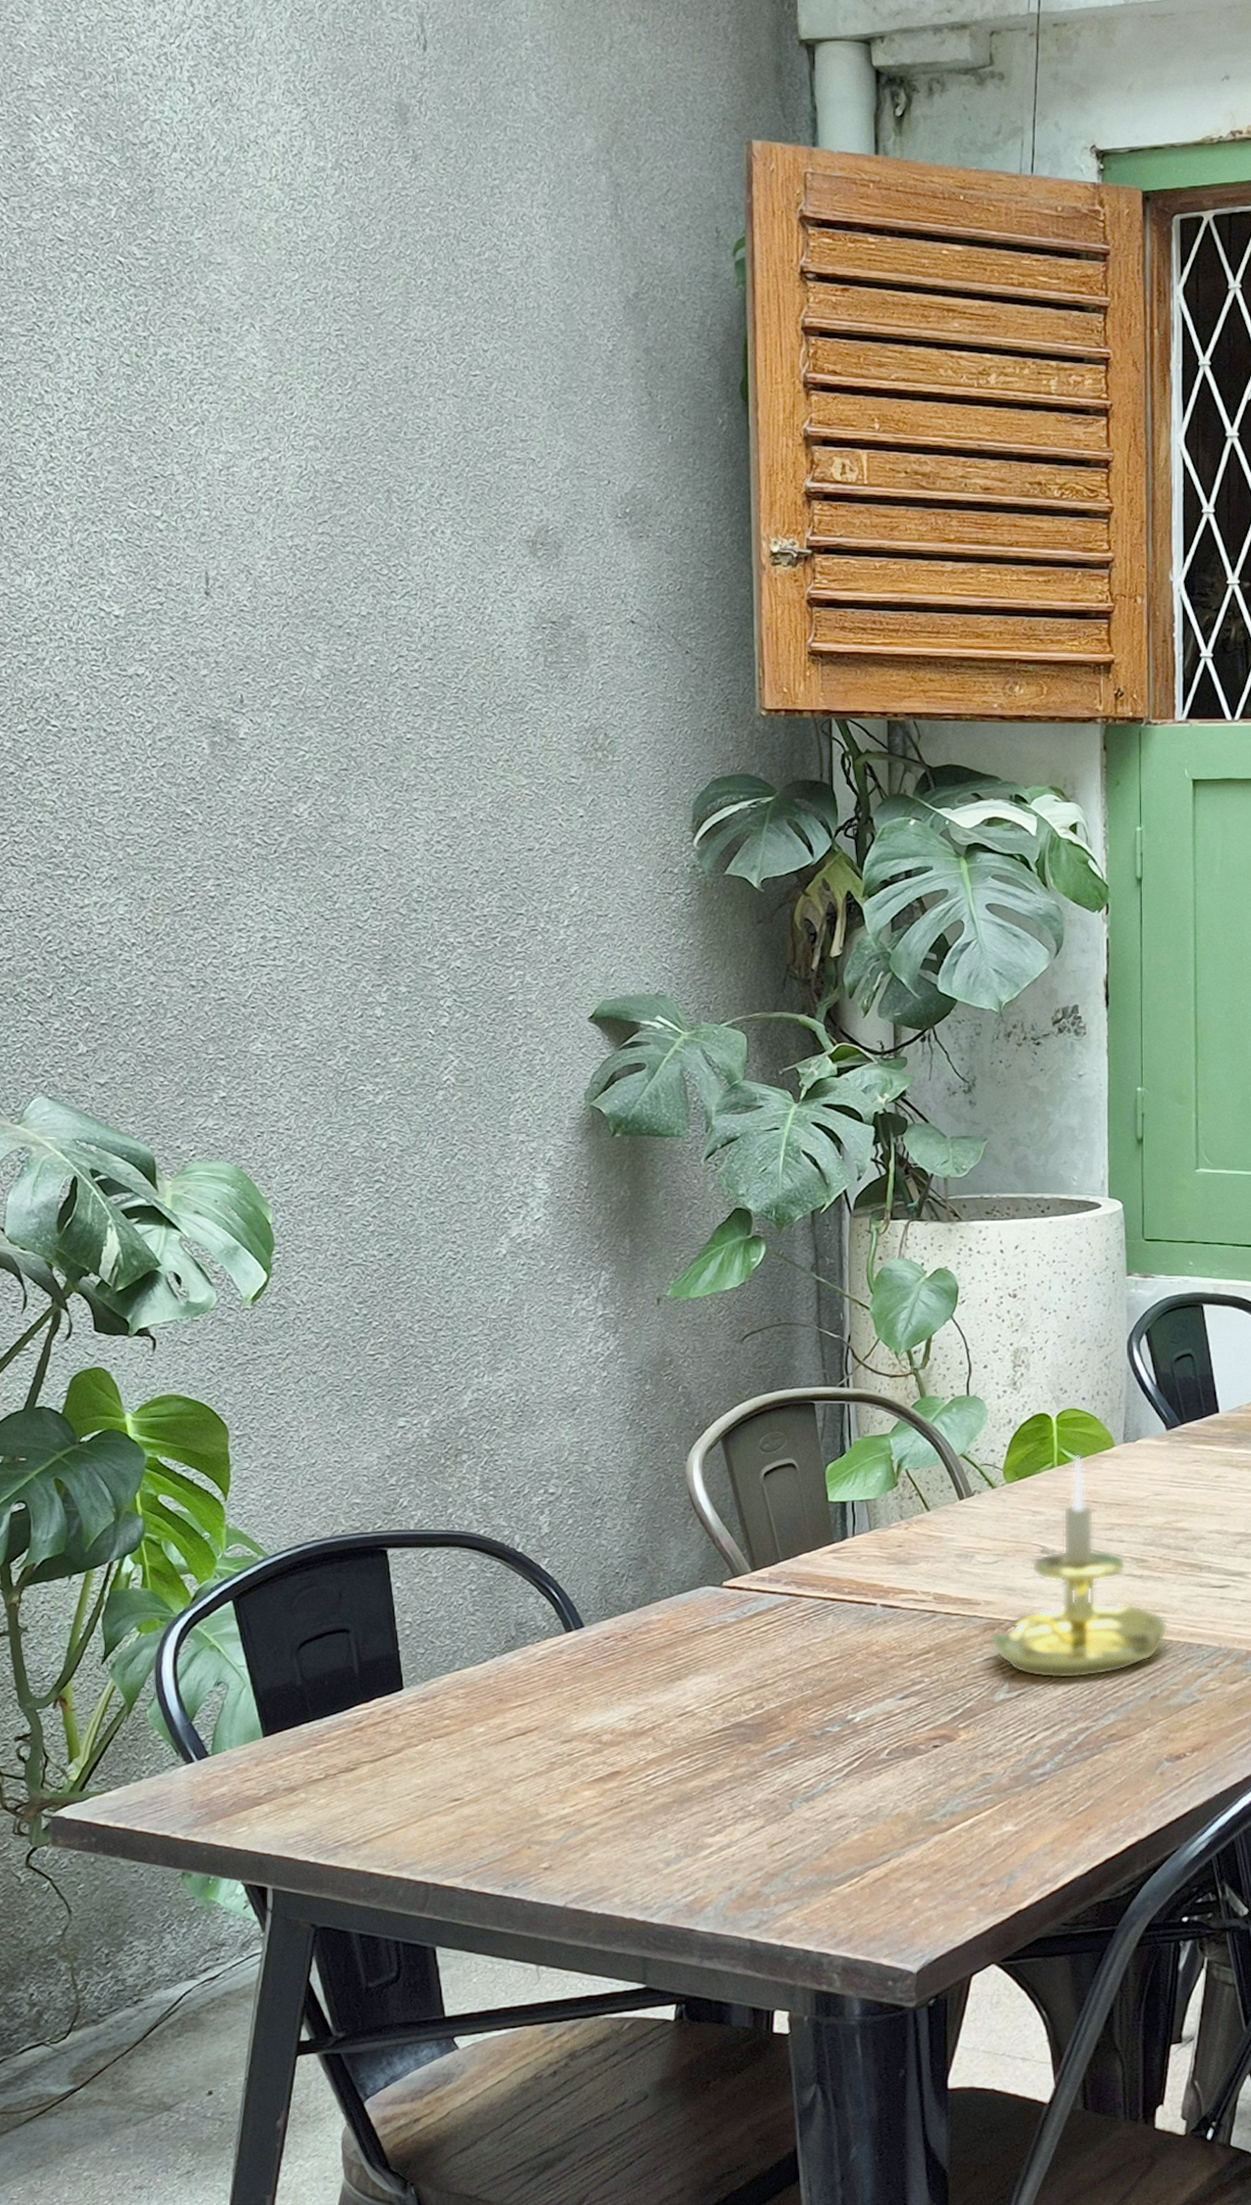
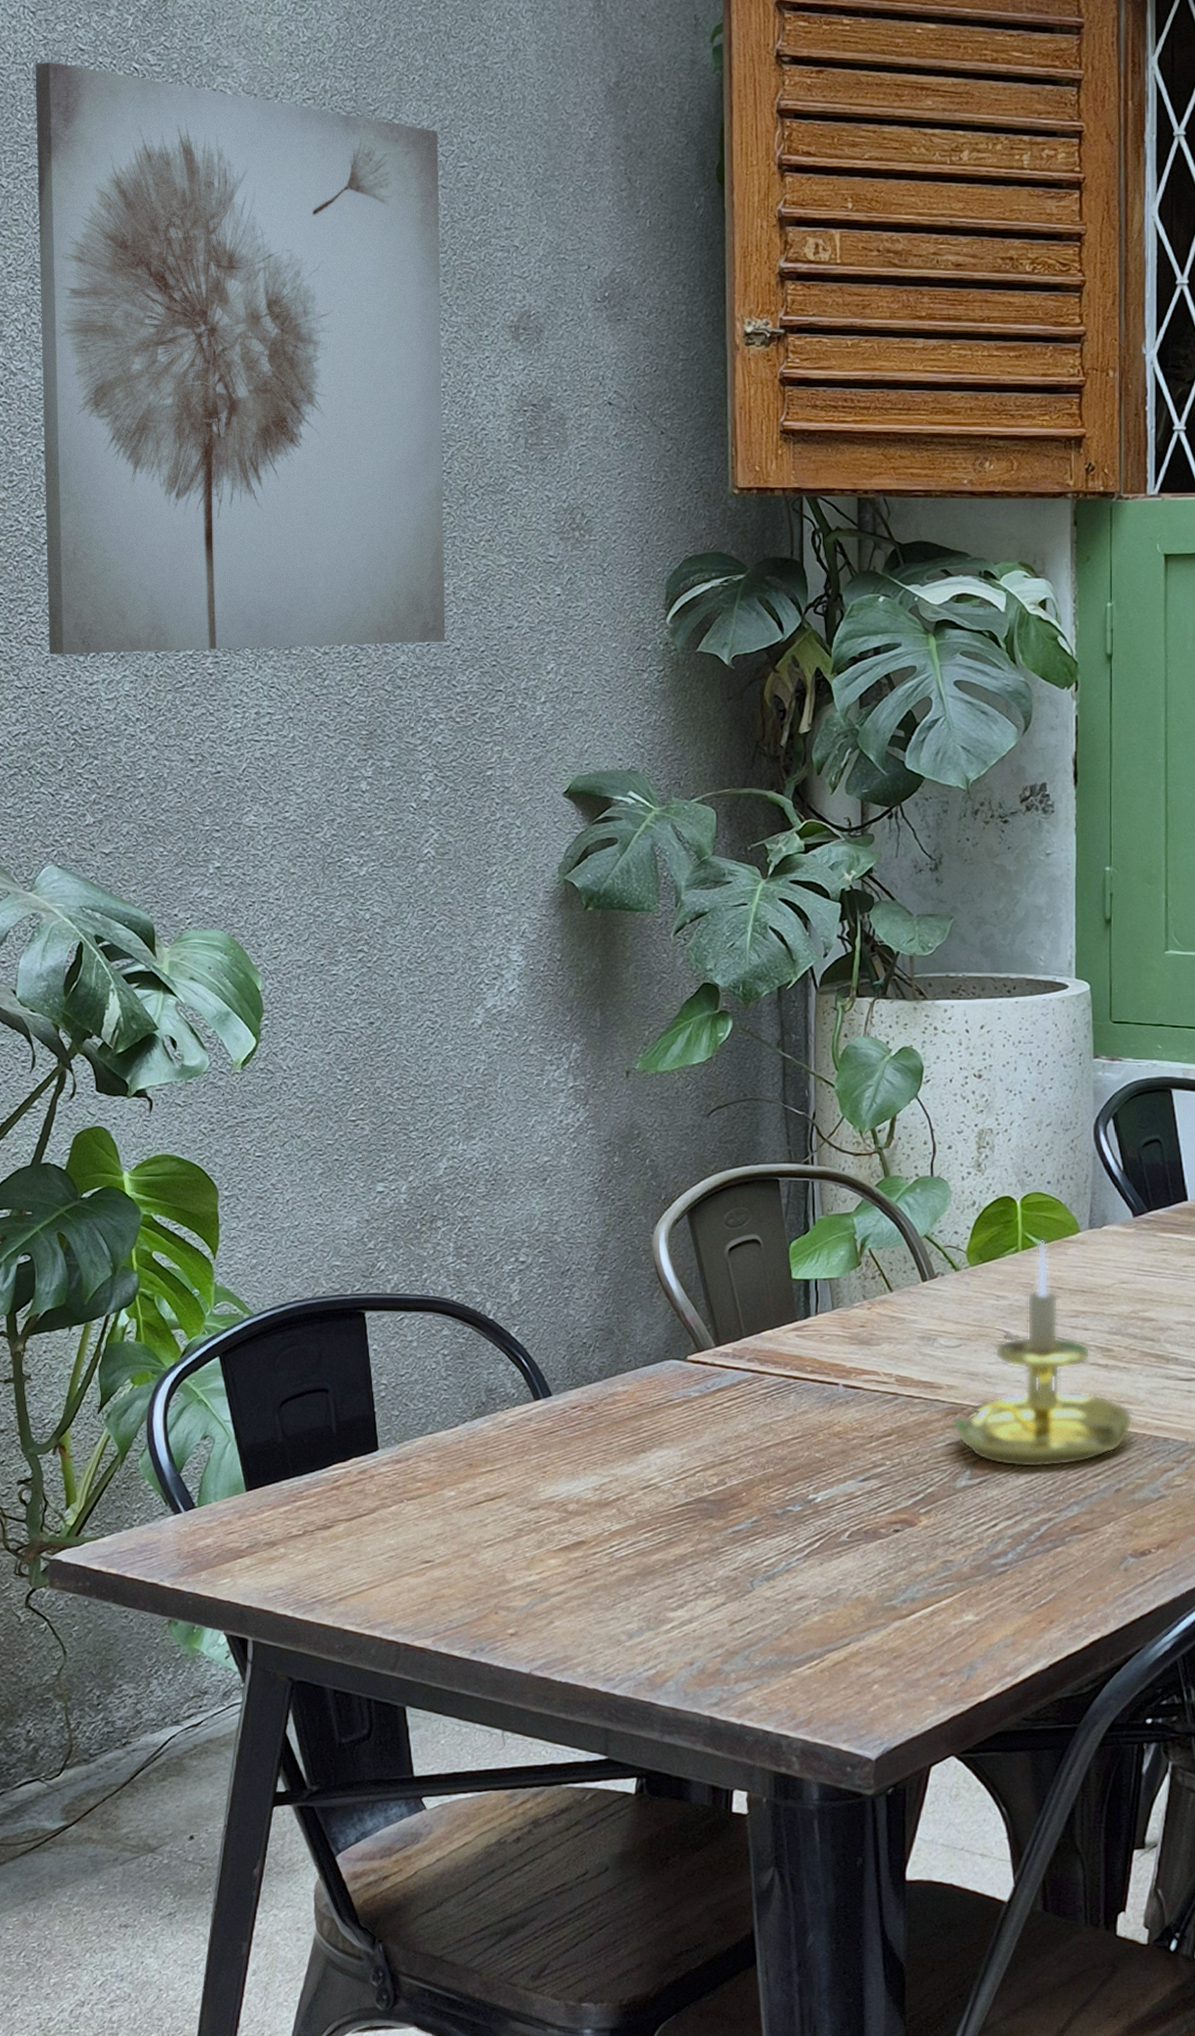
wall art: none [8,251,463,877] -> present [35,61,446,655]

